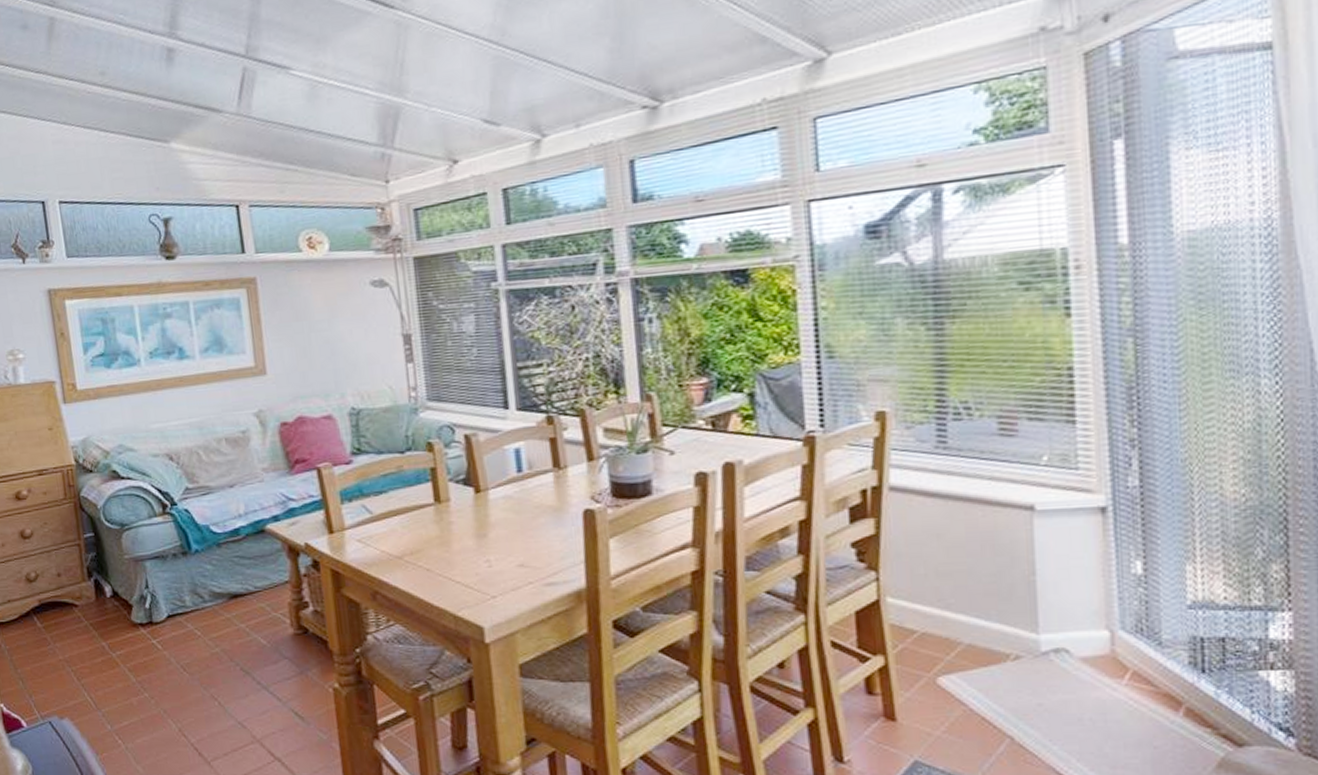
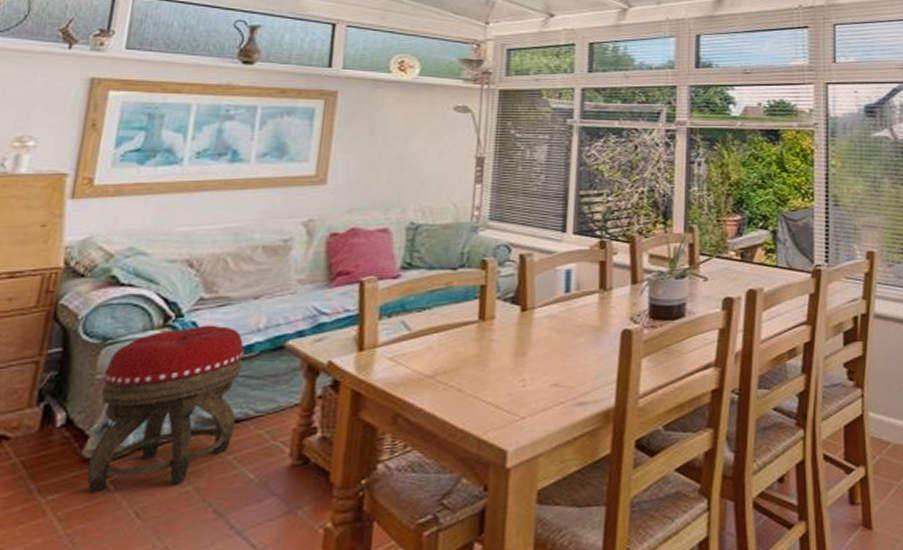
footstool: none [129,511,241,651] -> present [87,325,245,494]

